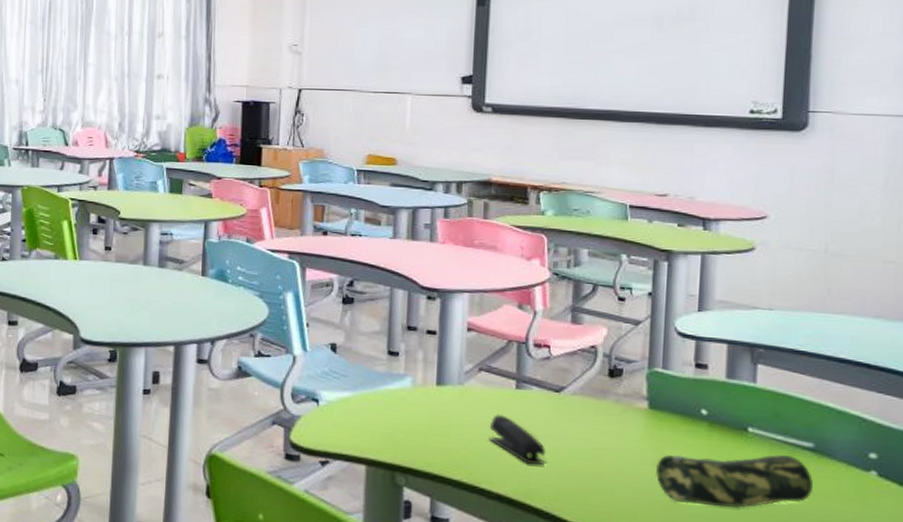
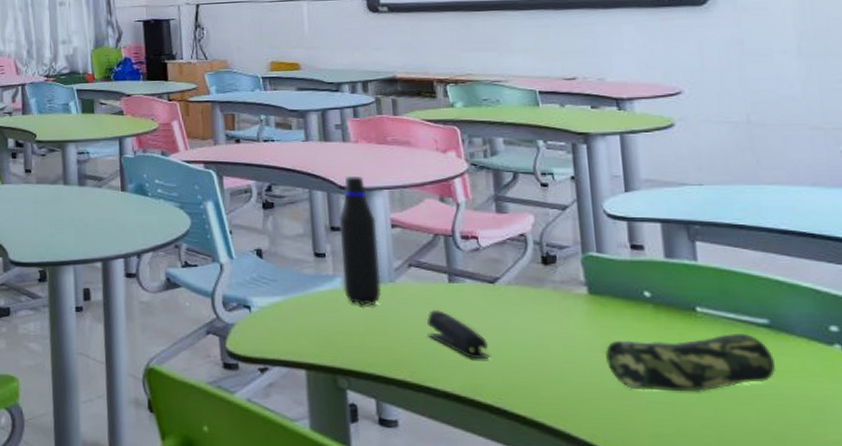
water bottle: none [413,277,453,406] -> present [339,177,382,305]

